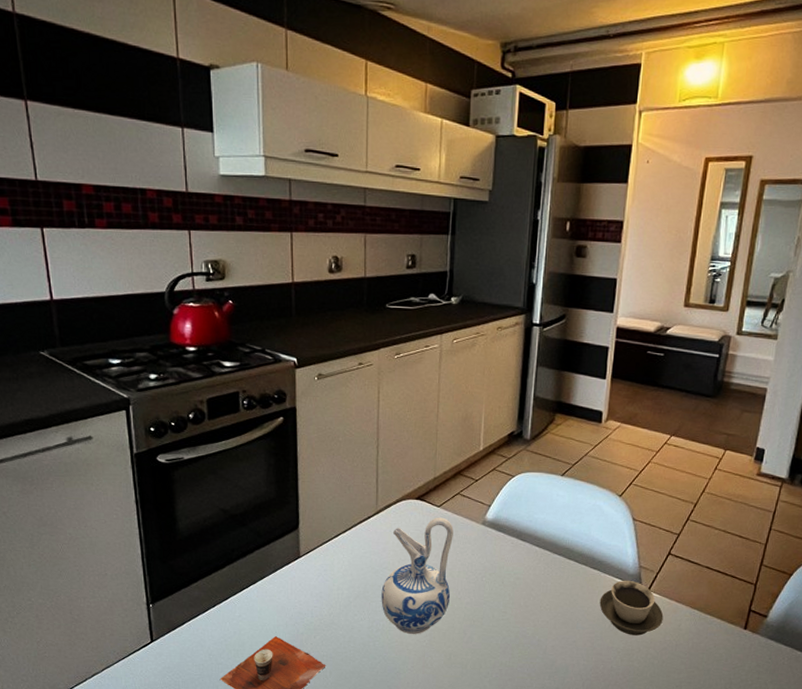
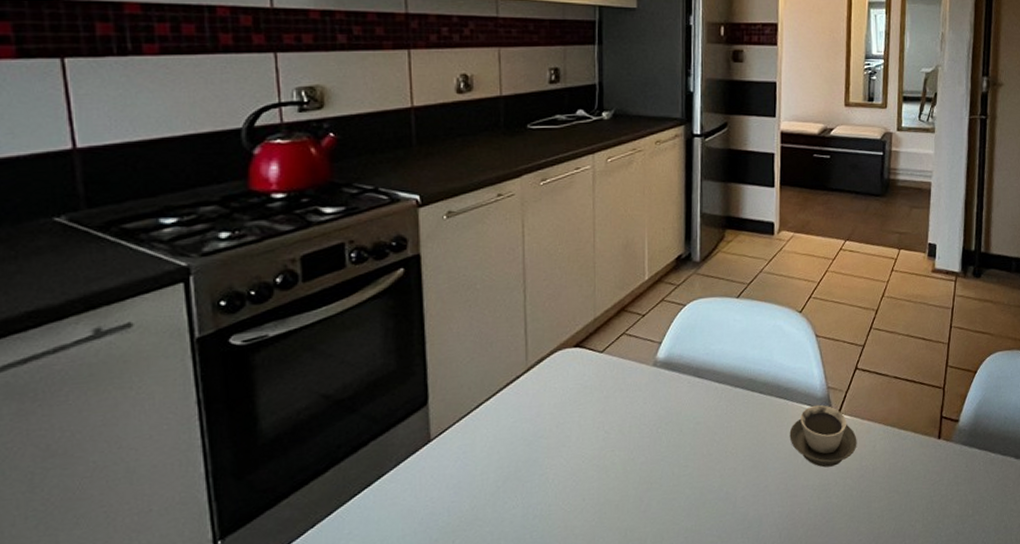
ceramic pitcher: present [381,517,453,634] -> none [537,364,622,515]

